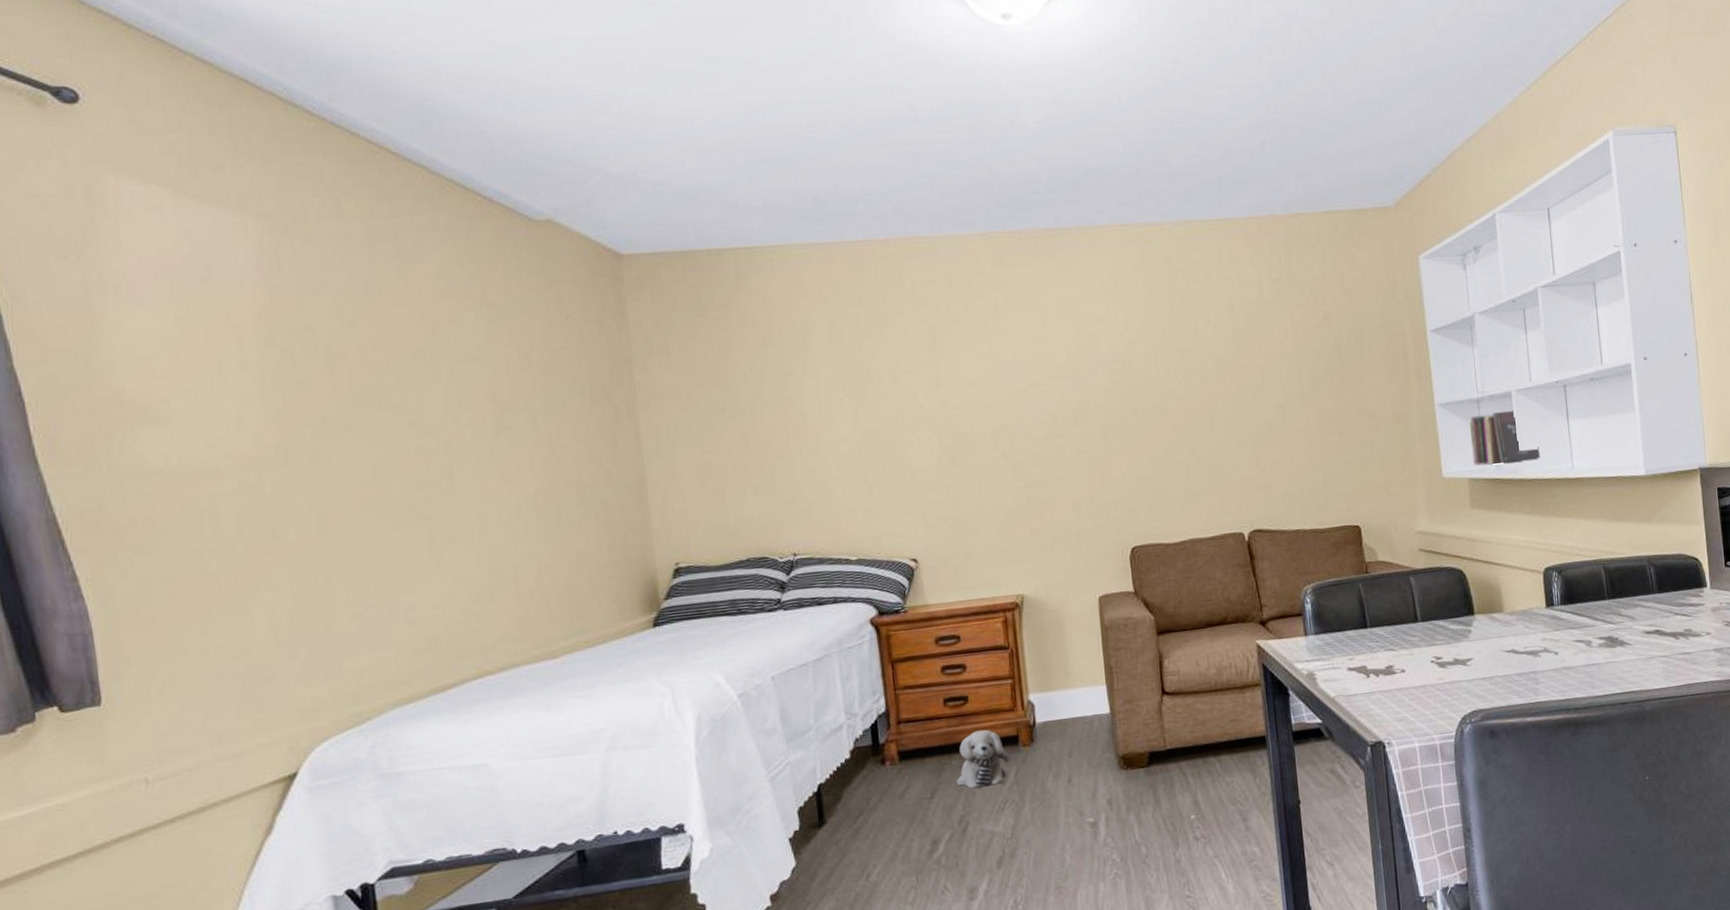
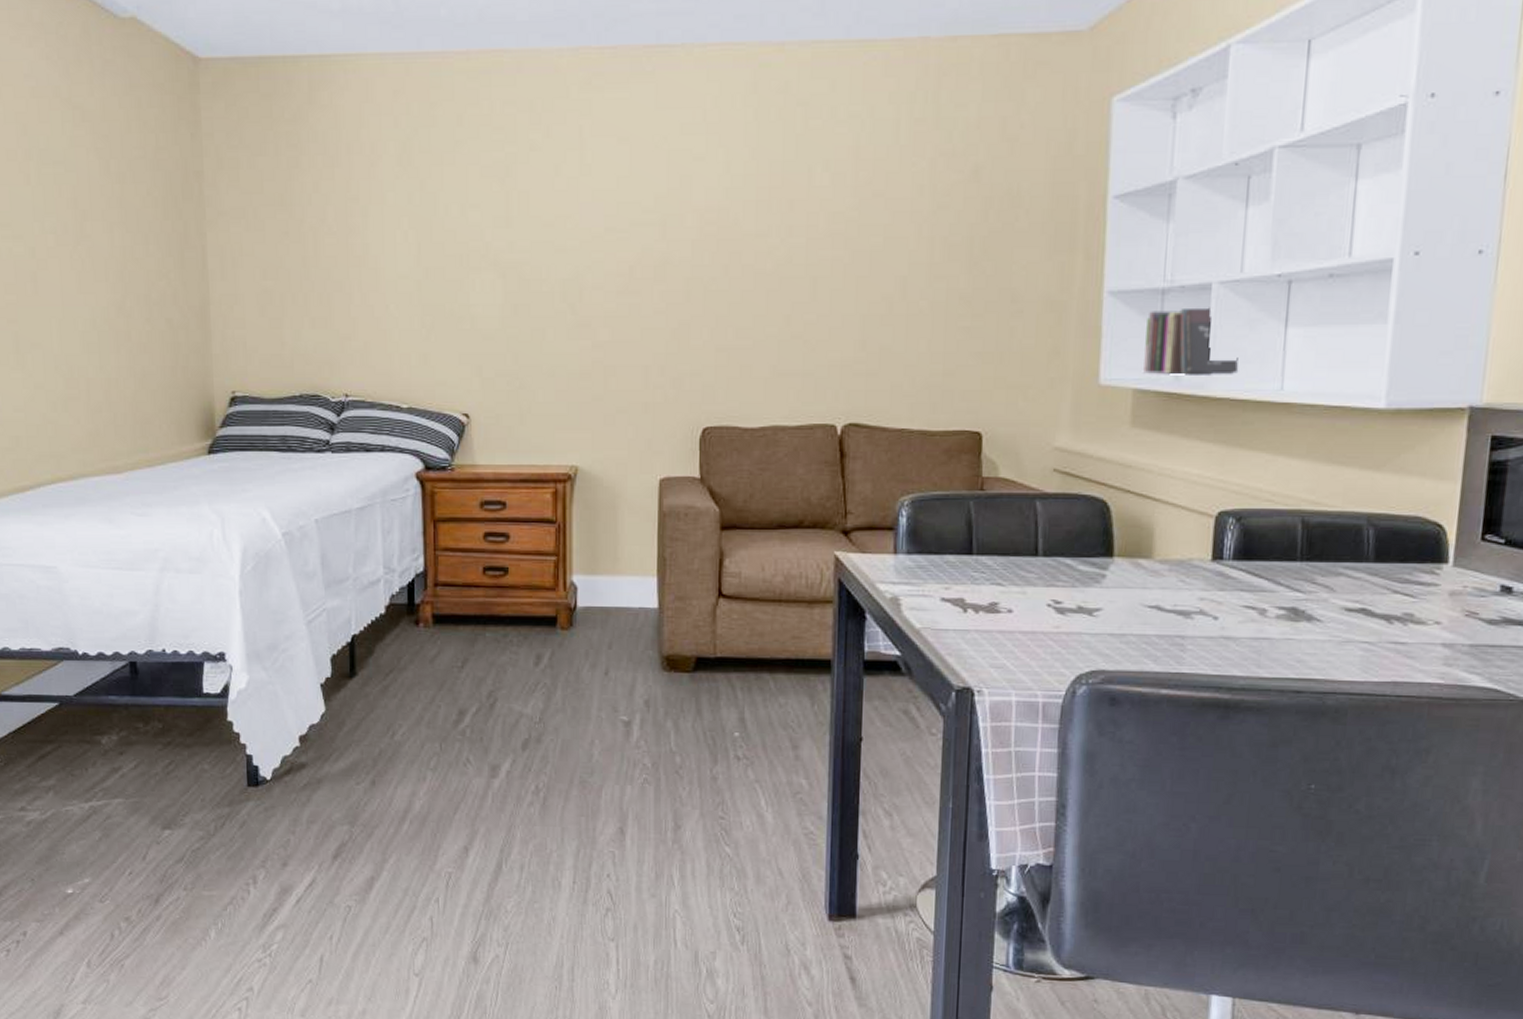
plush toy: present [957,729,1010,789] -> none [489,605,546,665]

